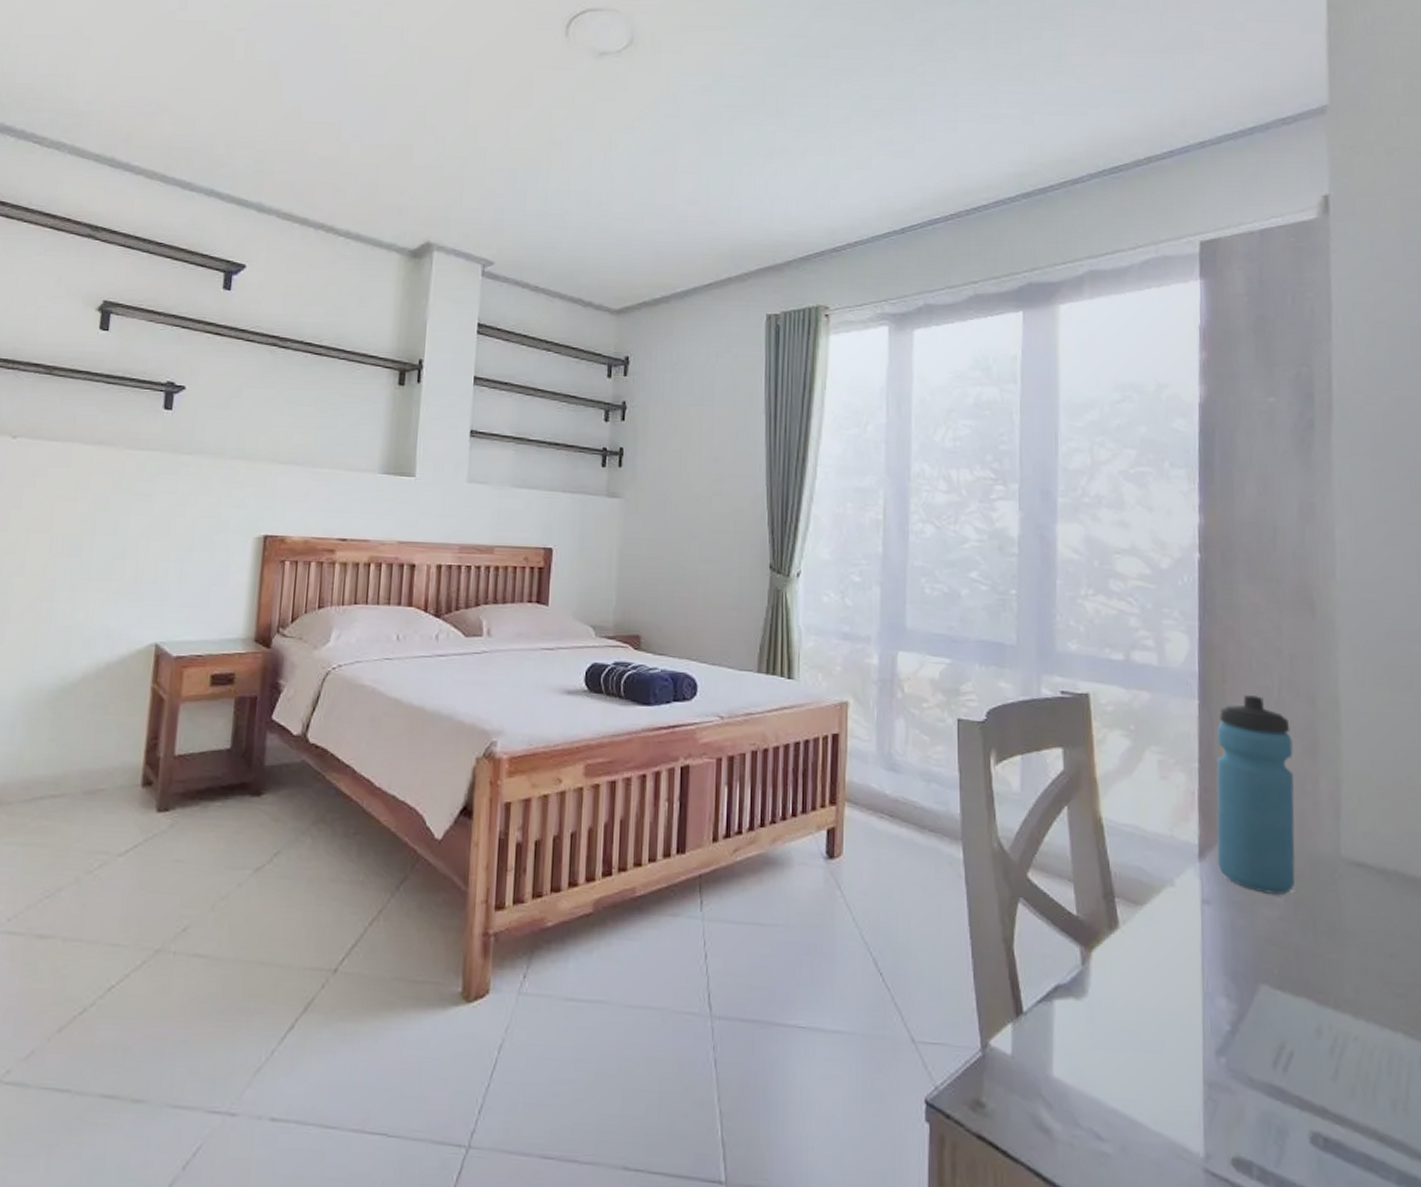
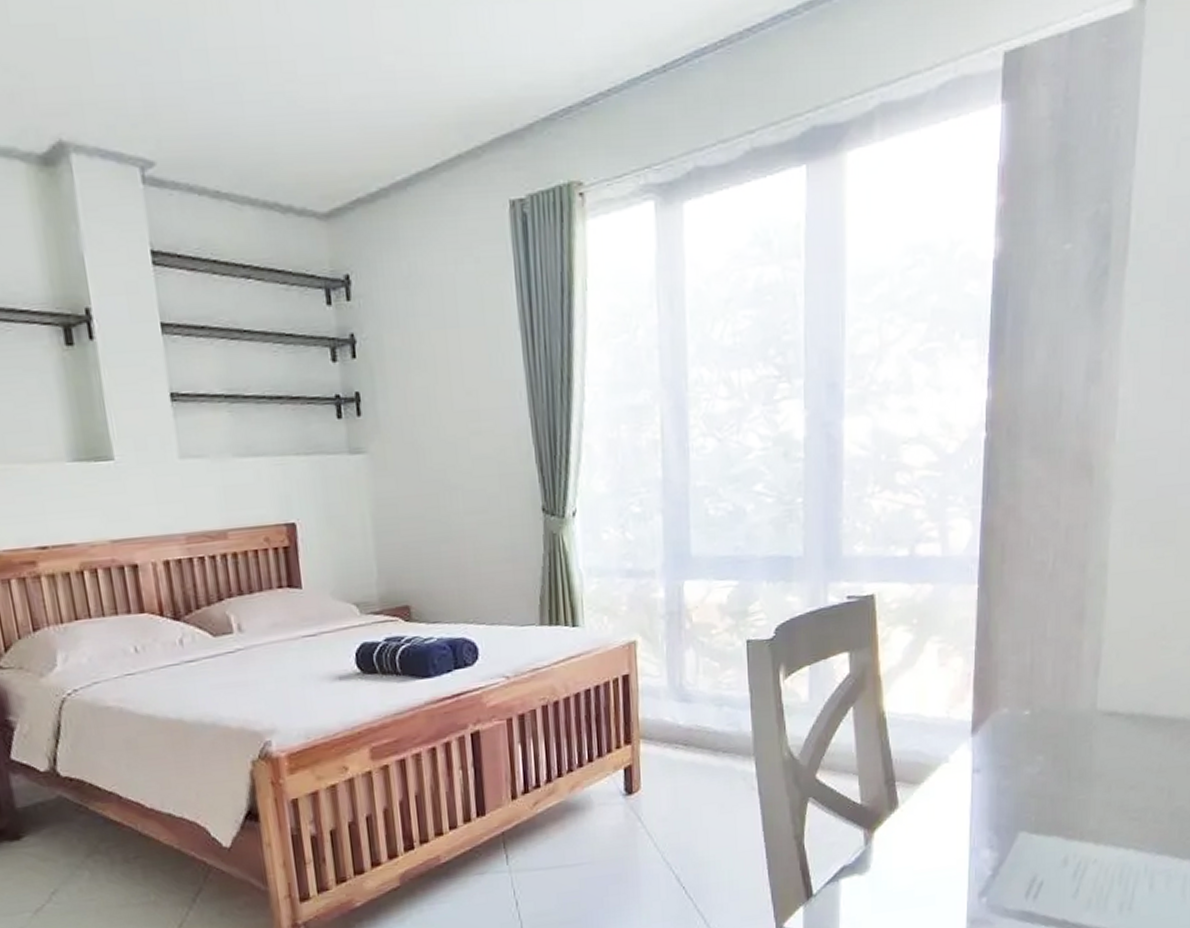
water bottle: present [1216,695,1296,894] -> none [988,571,1062,754]

